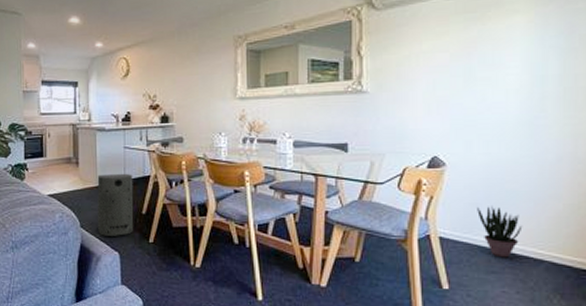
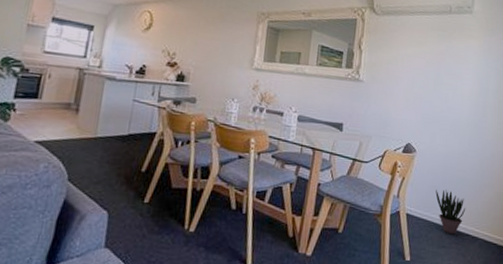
air purifier: present [97,173,134,236] -> none [87,125,138,194]

